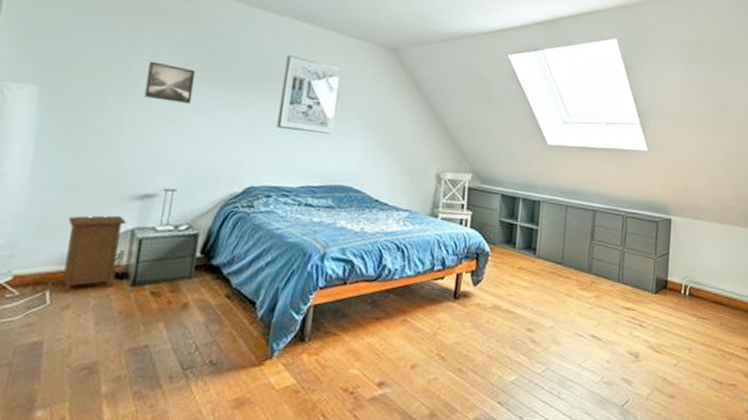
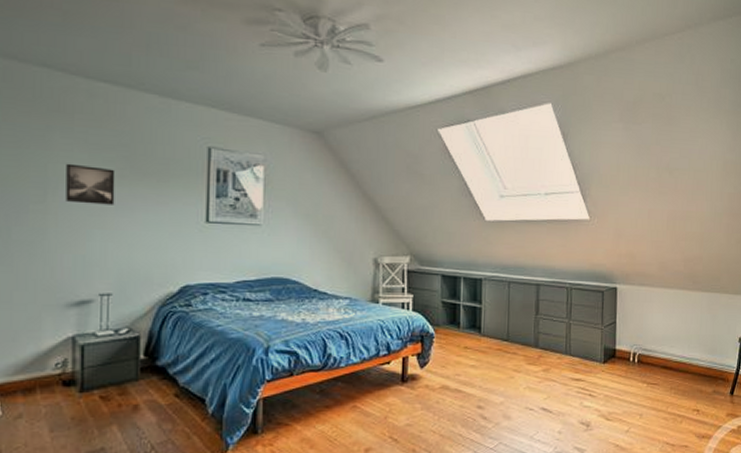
nightstand: present [62,215,127,293] -> none [7,324,66,403]

